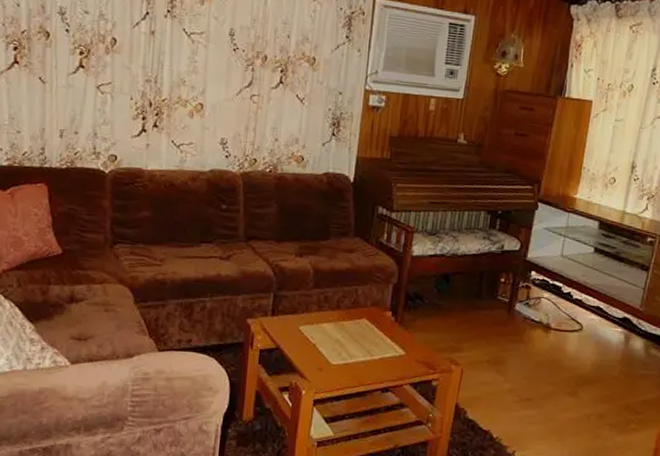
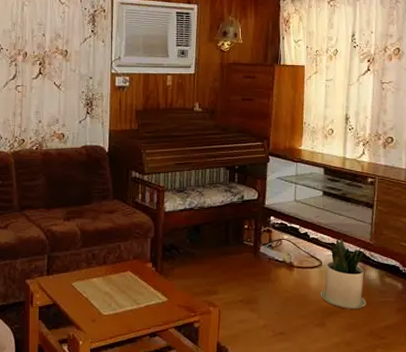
planter: none [576,301,634,381] -> present [320,238,367,310]

